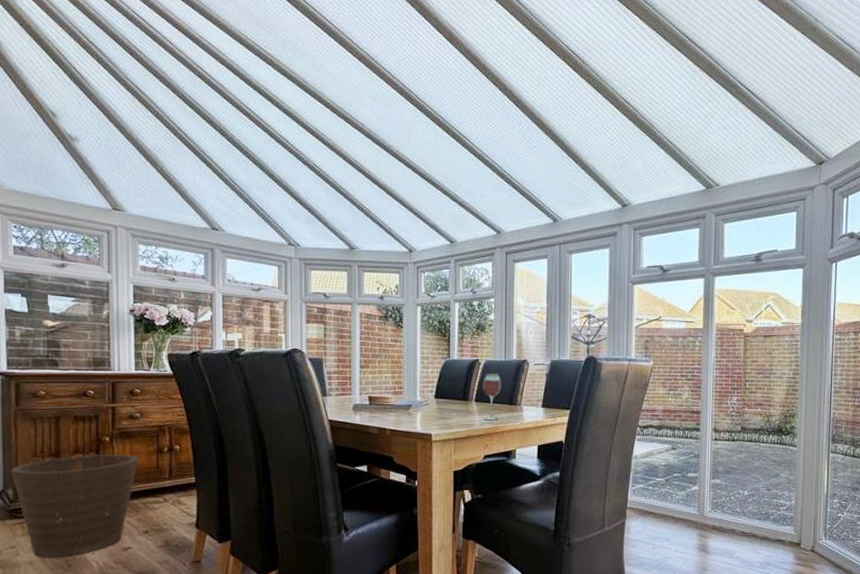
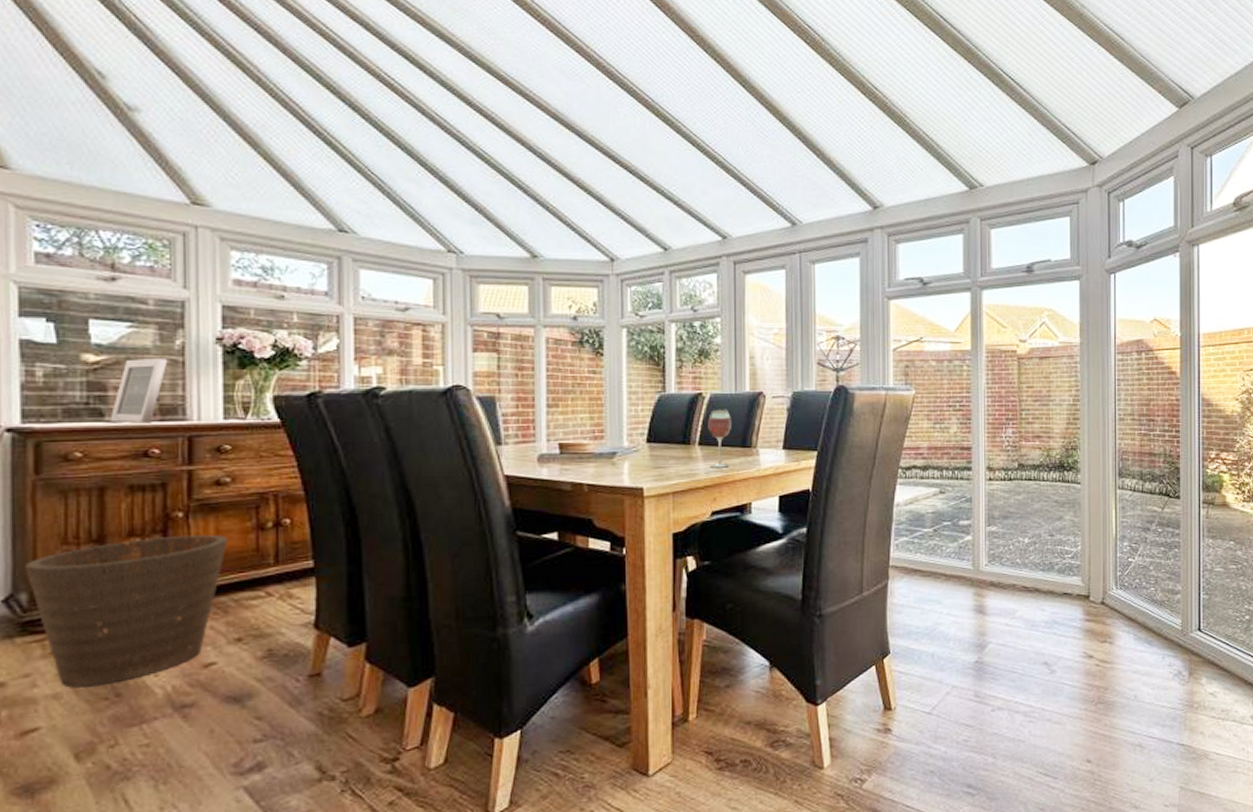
picture frame: none [62,323,99,372] -> present [109,357,168,424]

